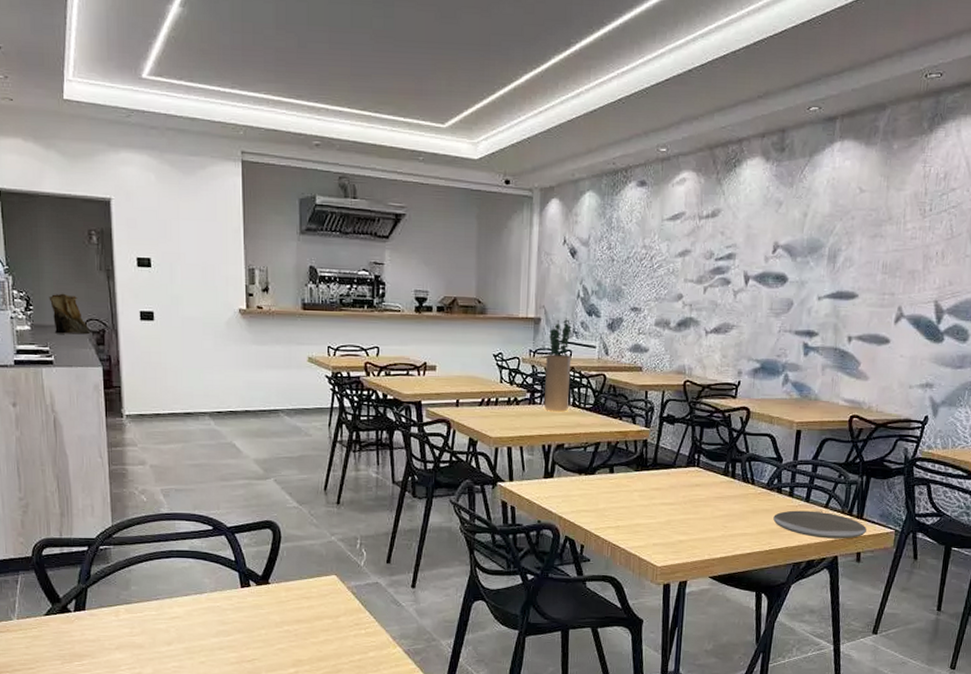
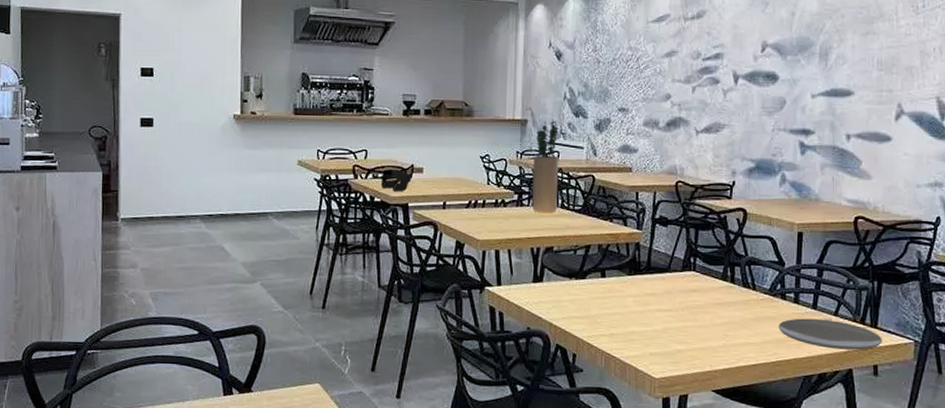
paper bag: present [48,293,91,335] -> none [57,102,94,141]
napkin holder: none [393,366,426,390] -> present [380,168,413,193]

